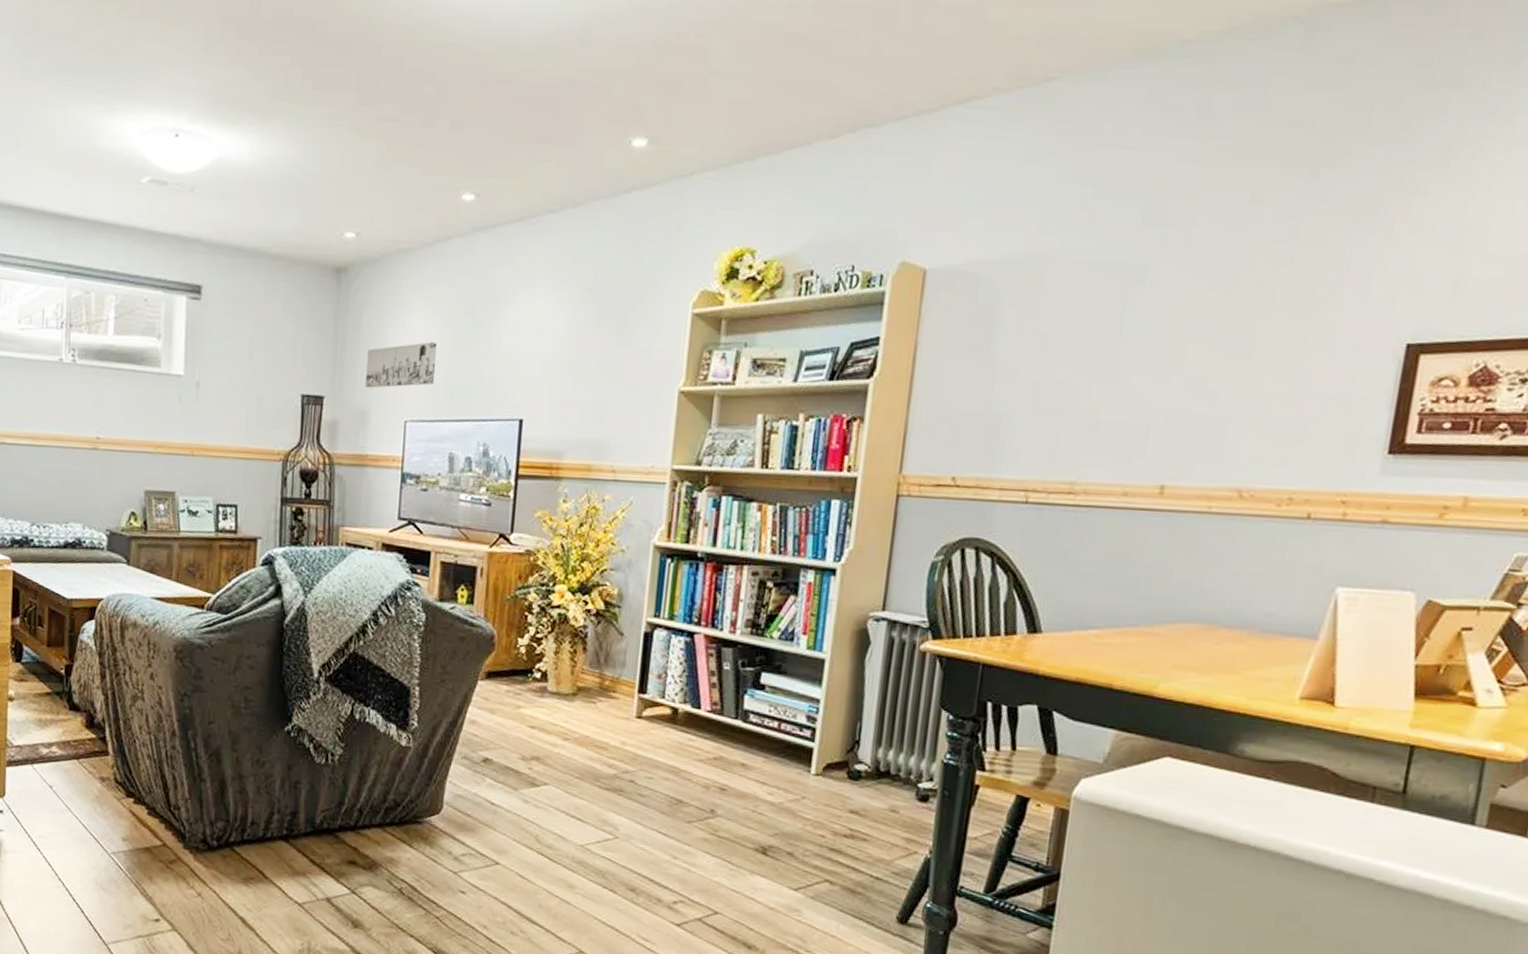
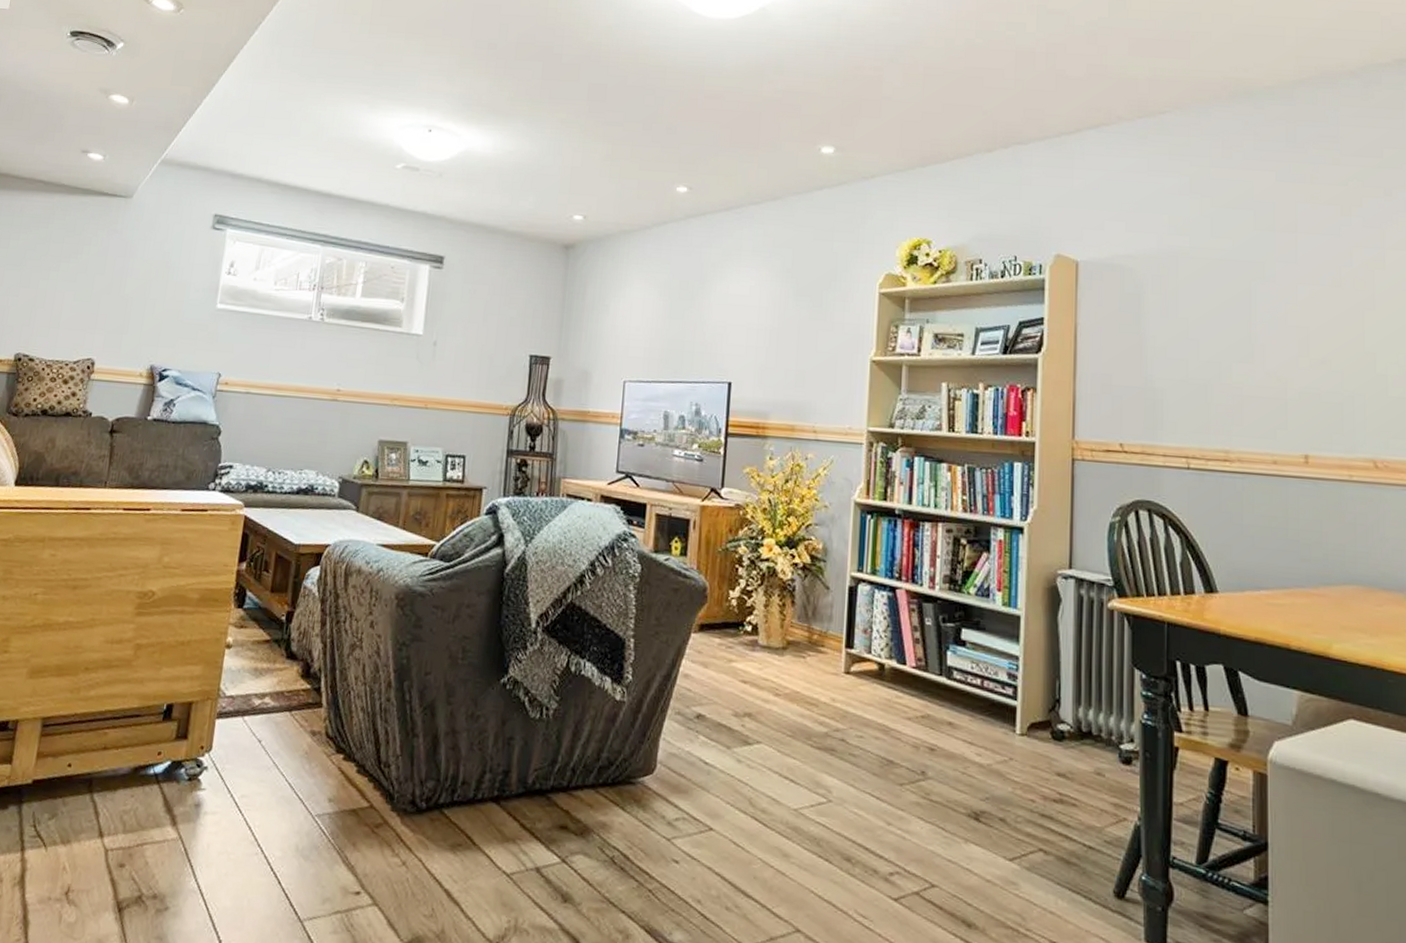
wall art: present [365,342,438,388] -> none [589,311,654,351]

